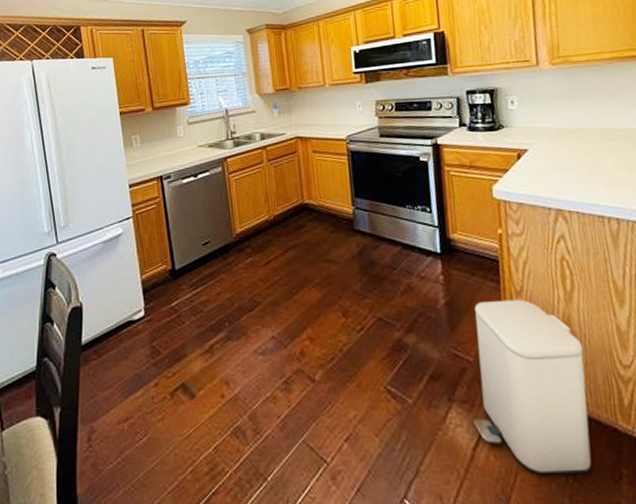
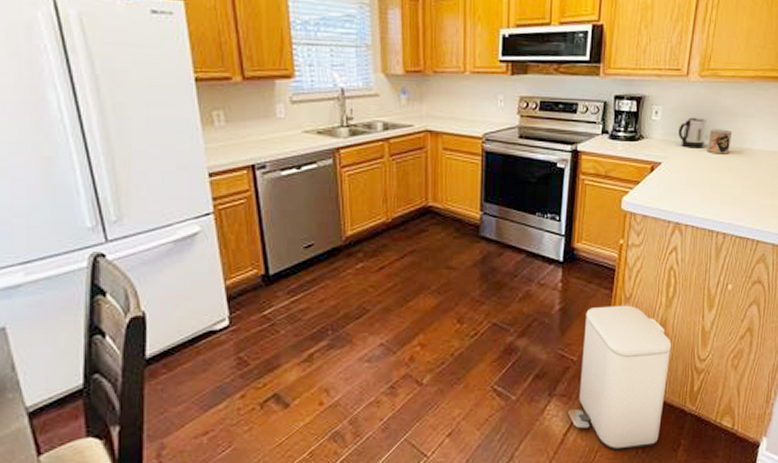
kettle: none [539,102,572,133] -> present [678,117,706,148]
tin can: none [574,111,603,137] -> present [707,129,733,154]

